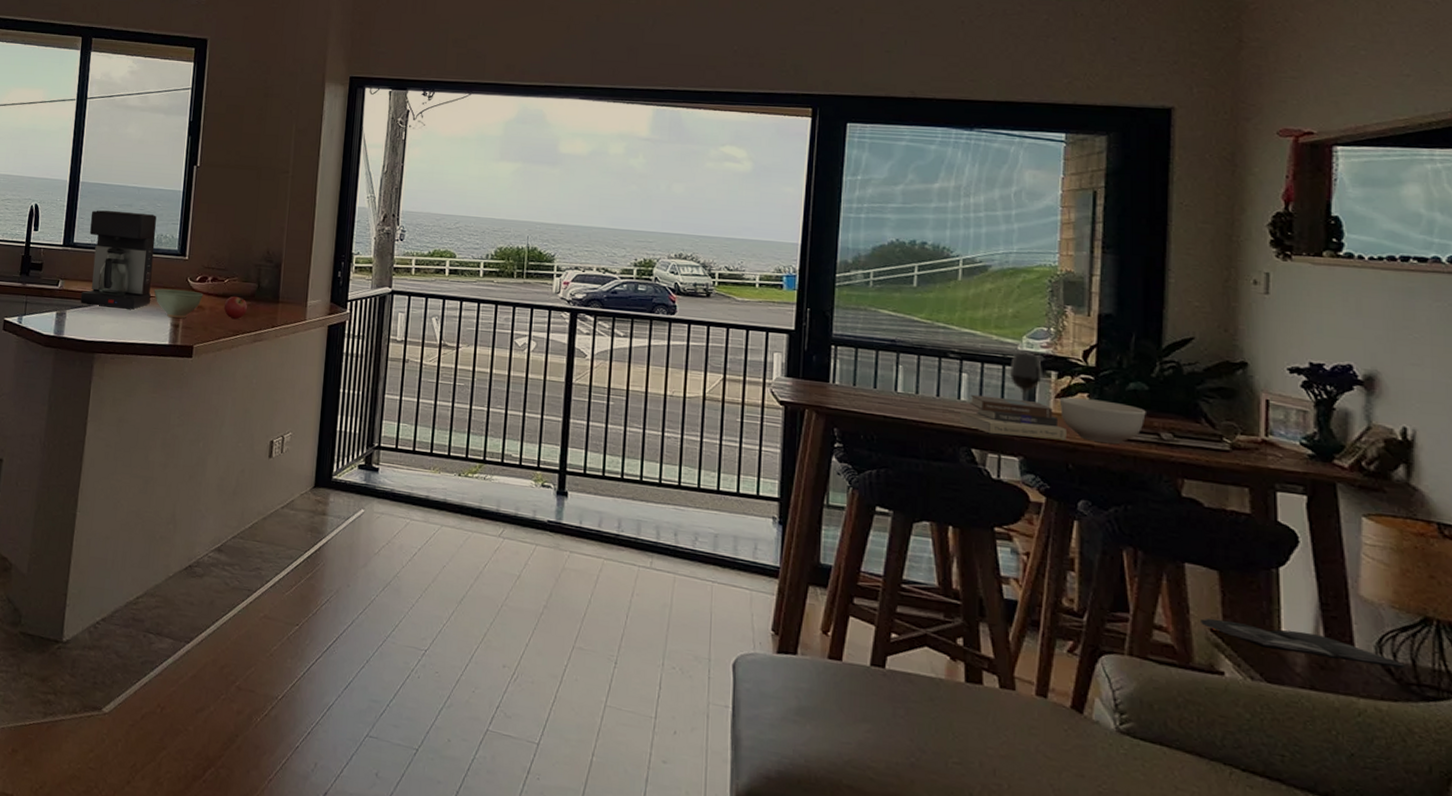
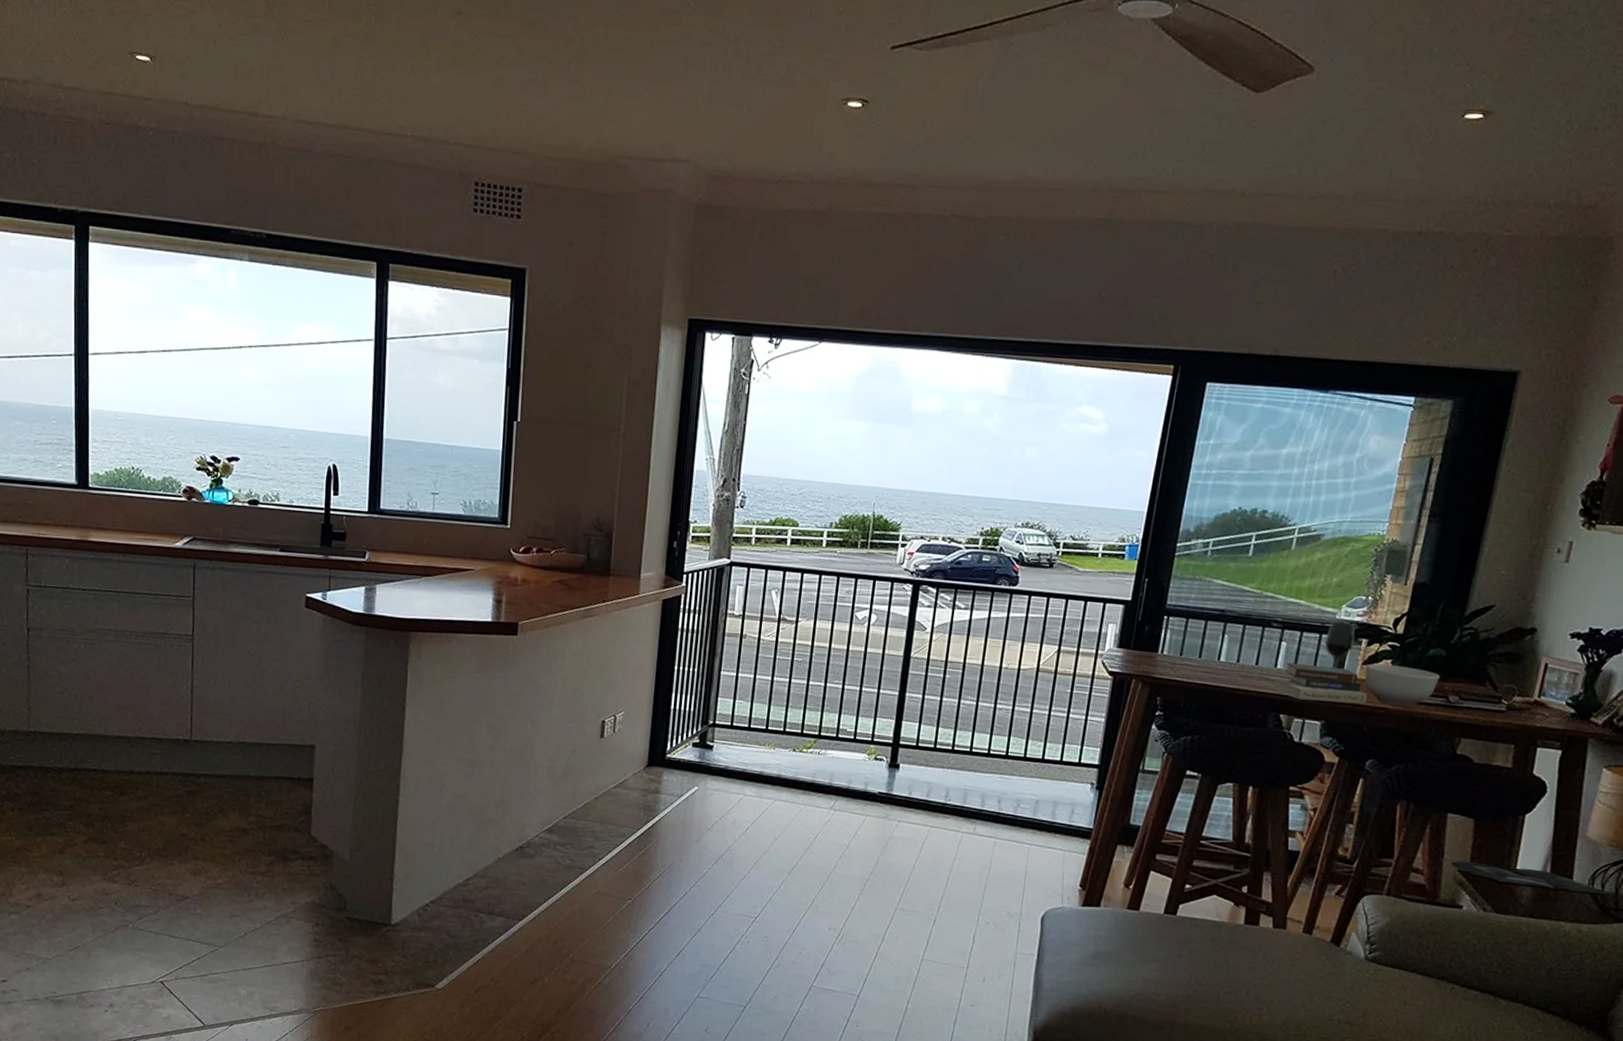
coffee maker: present [80,210,157,310] -> none [391,471,474,584]
bowl: present [153,288,204,319] -> none [473,560,528,594]
fruit: present [223,296,247,320] -> none [550,568,576,594]

